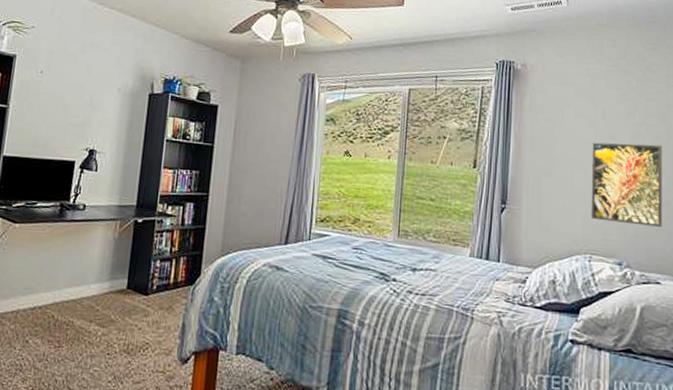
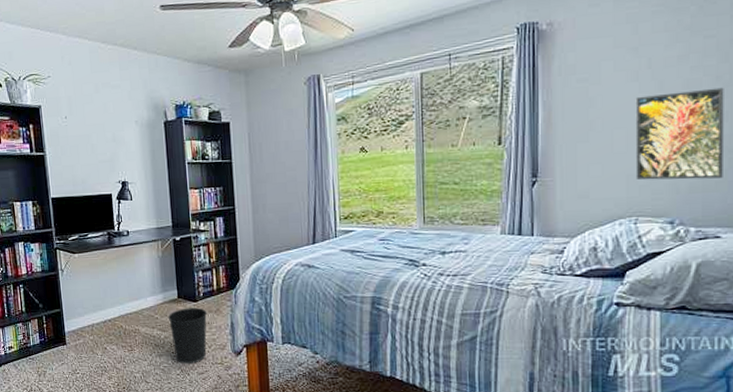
wastebasket: none [109,301,158,371] -> present [168,307,208,365]

